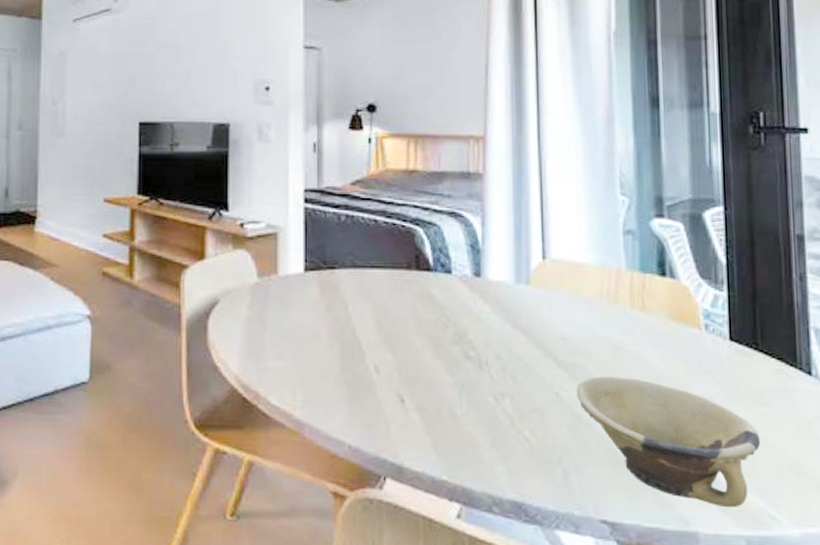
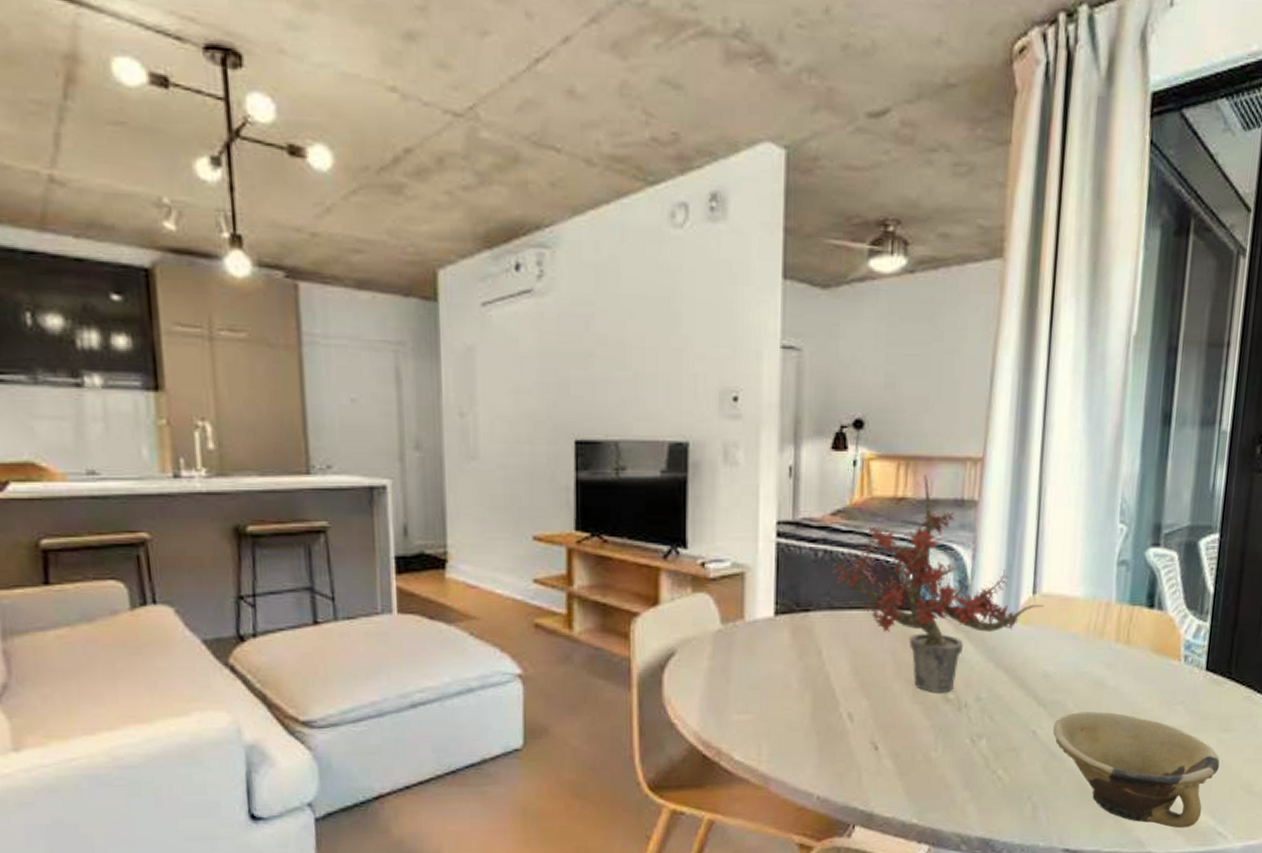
potted plant: none [354,150,554,349] -> present [833,475,1044,692]

